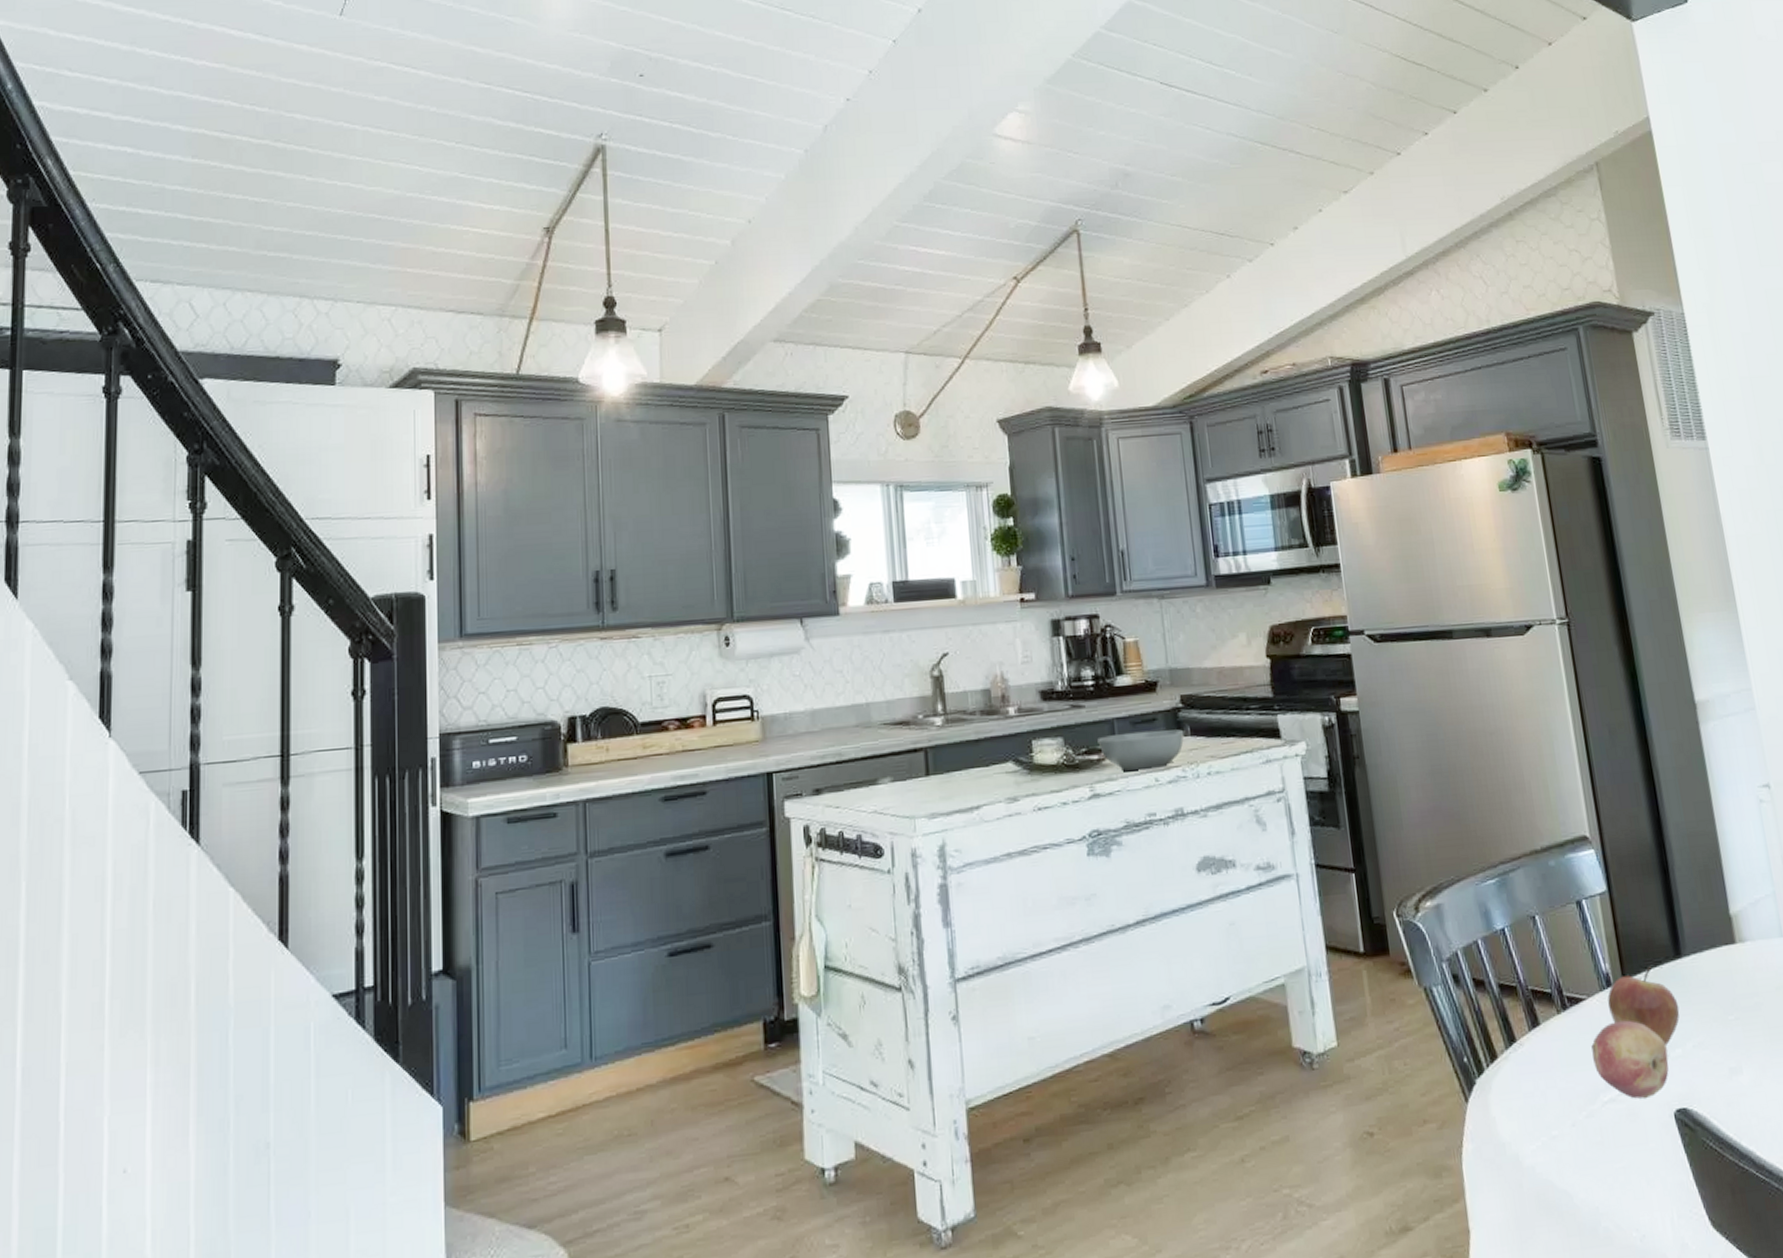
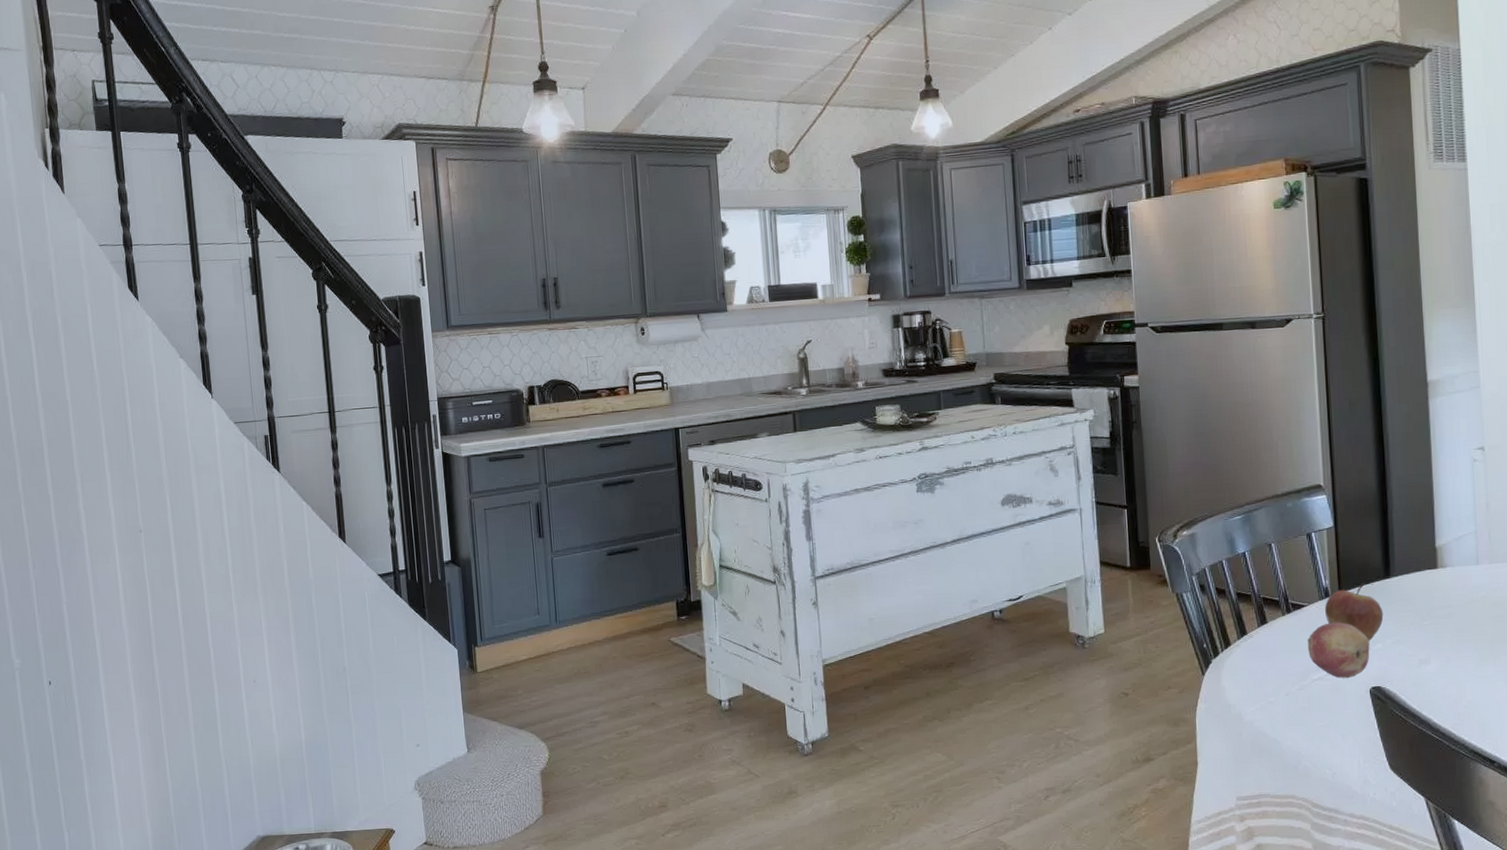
bowl: present [1097,729,1185,772] -> none [927,399,996,431]

